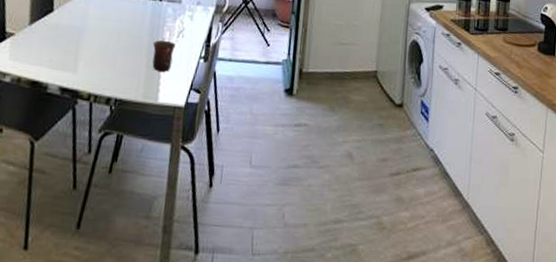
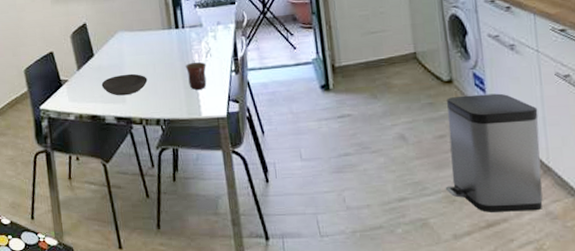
bowl: none [53,39,108,65] -> present [101,73,148,96]
pedal bin: none [378,121,467,246] -> present [445,93,543,212]

